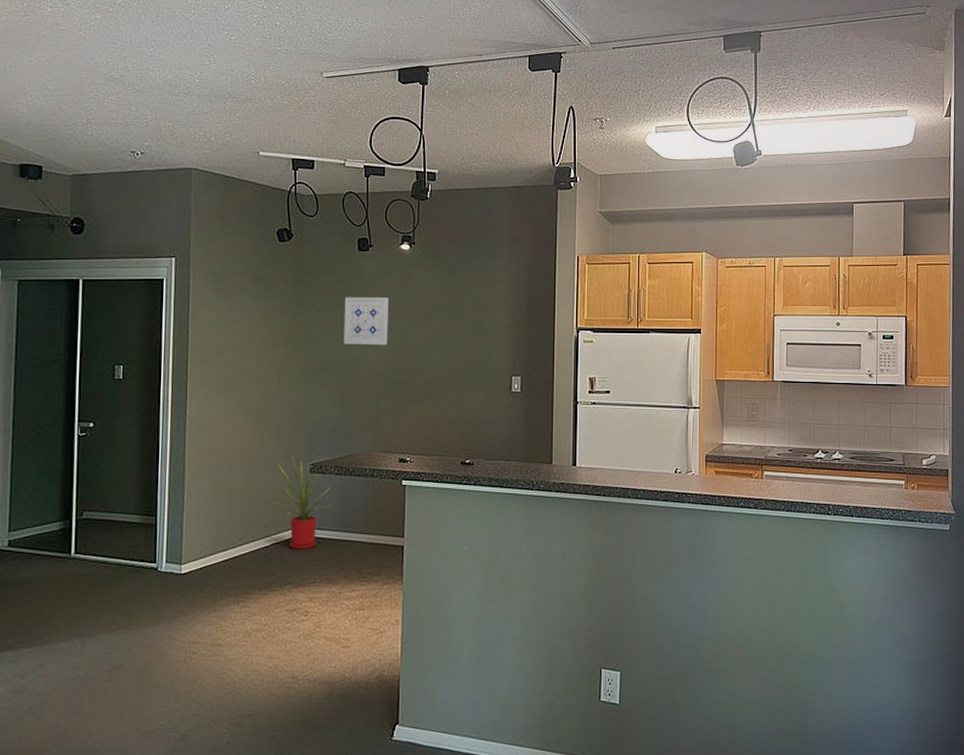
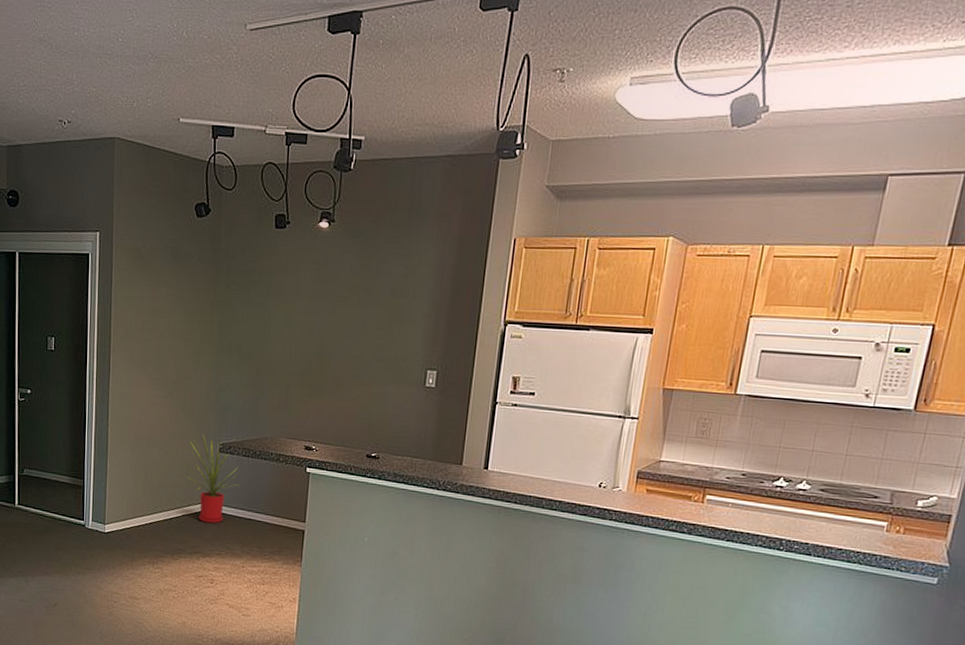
wall art: present [343,297,389,346] -> none [256,277,304,331]

